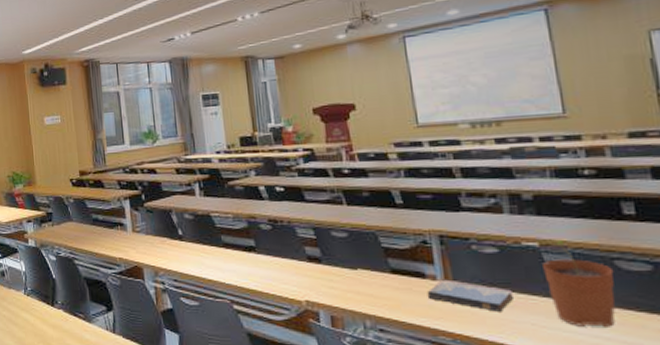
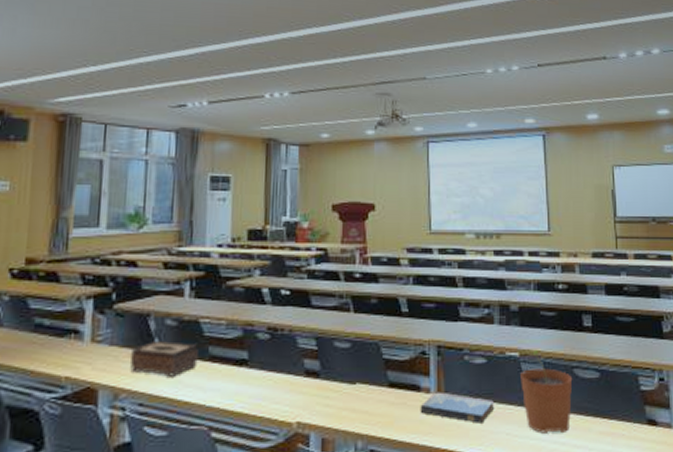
tissue box: none [161,230,214,260] -> present [129,340,198,377]

